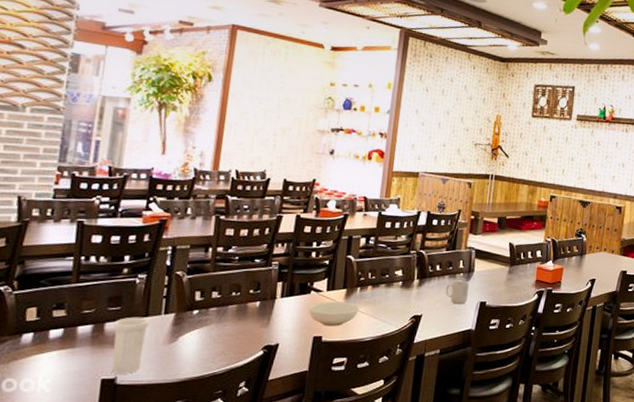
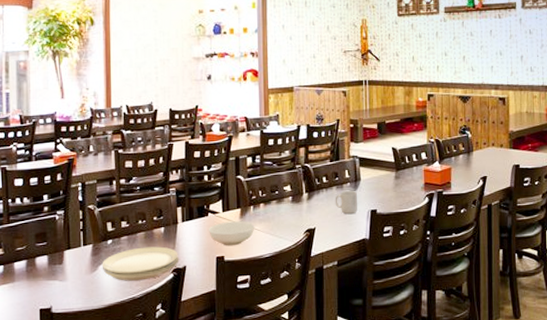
cup: present [111,317,150,374] -> none [43,250,72,303]
plate: none [182,320,273,356] -> present [102,246,180,281]

